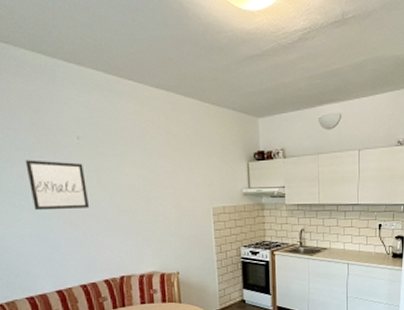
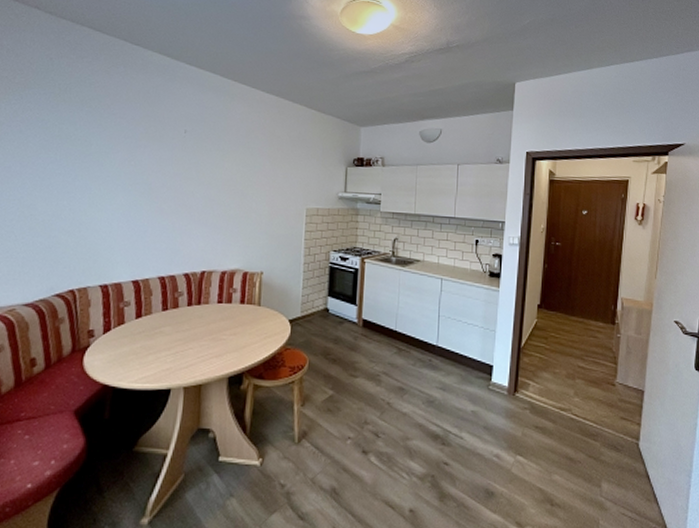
wall art: present [25,160,90,211] -> none [128,148,185,199]

